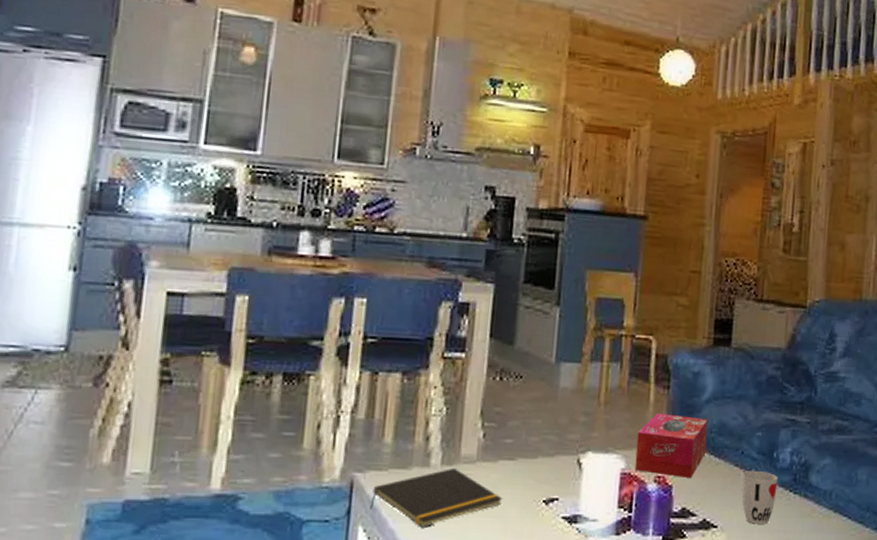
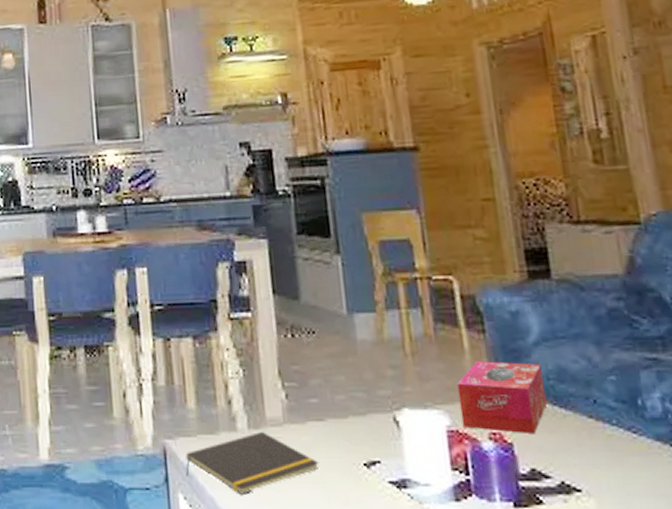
cup: present [741,470,778,524] -> none [599,421,654,487]

